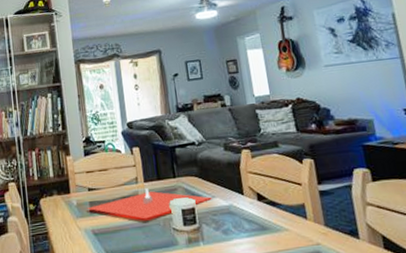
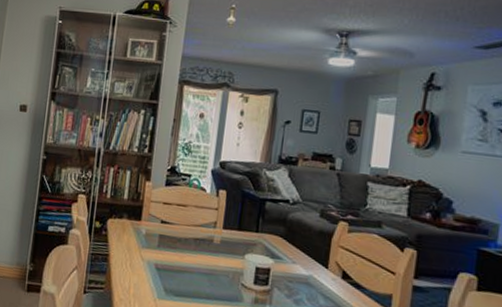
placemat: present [87,188,212,219] -> none [155,236,292,268]

